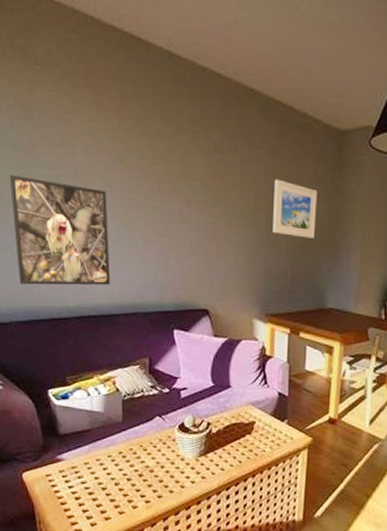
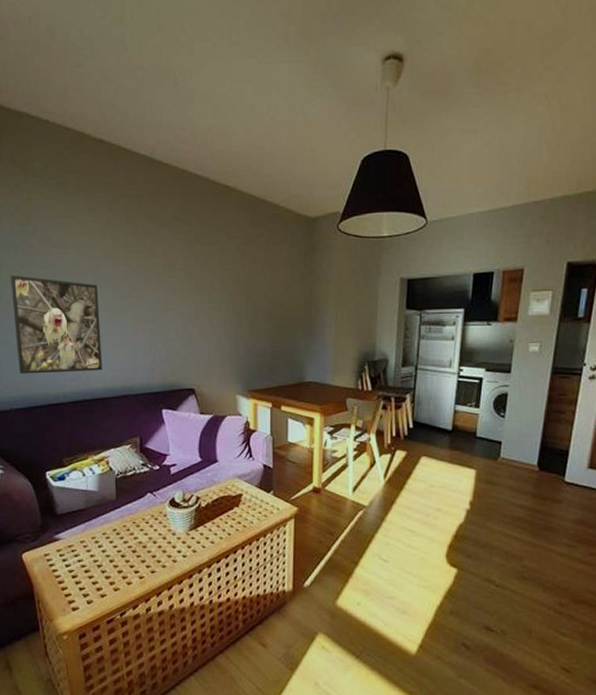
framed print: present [272,179,318,238] -> none [251,265,292,317]

